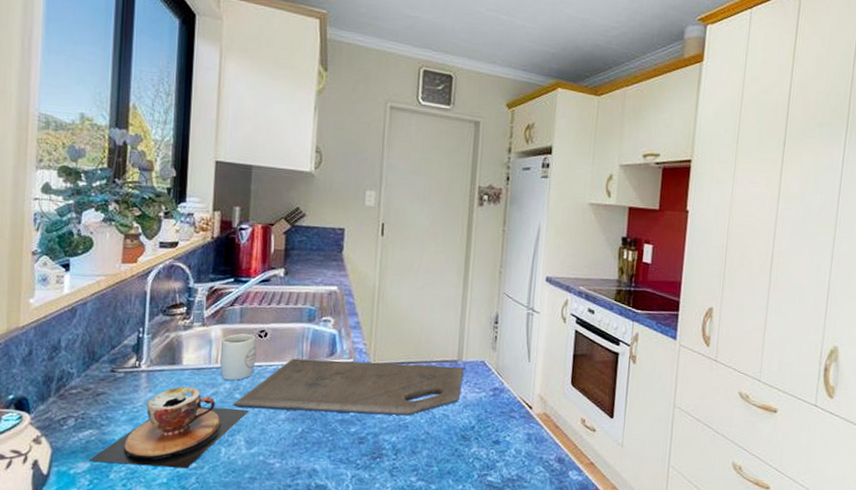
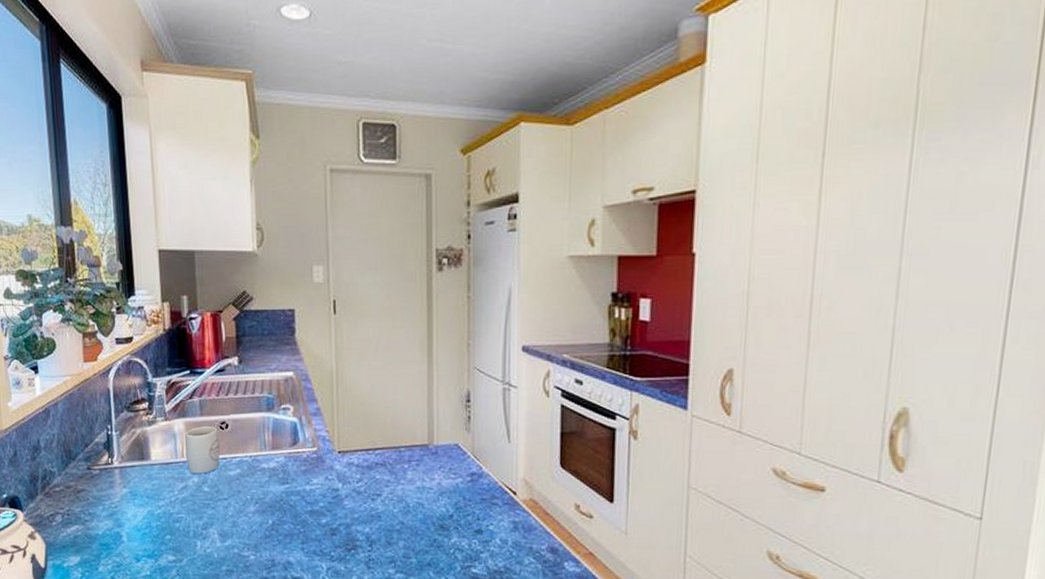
teacup: present [88,386,250,469] -> none [78,481,220,562]
cutting board: present [232,358,464,416] -> none [202,449,437,505]

